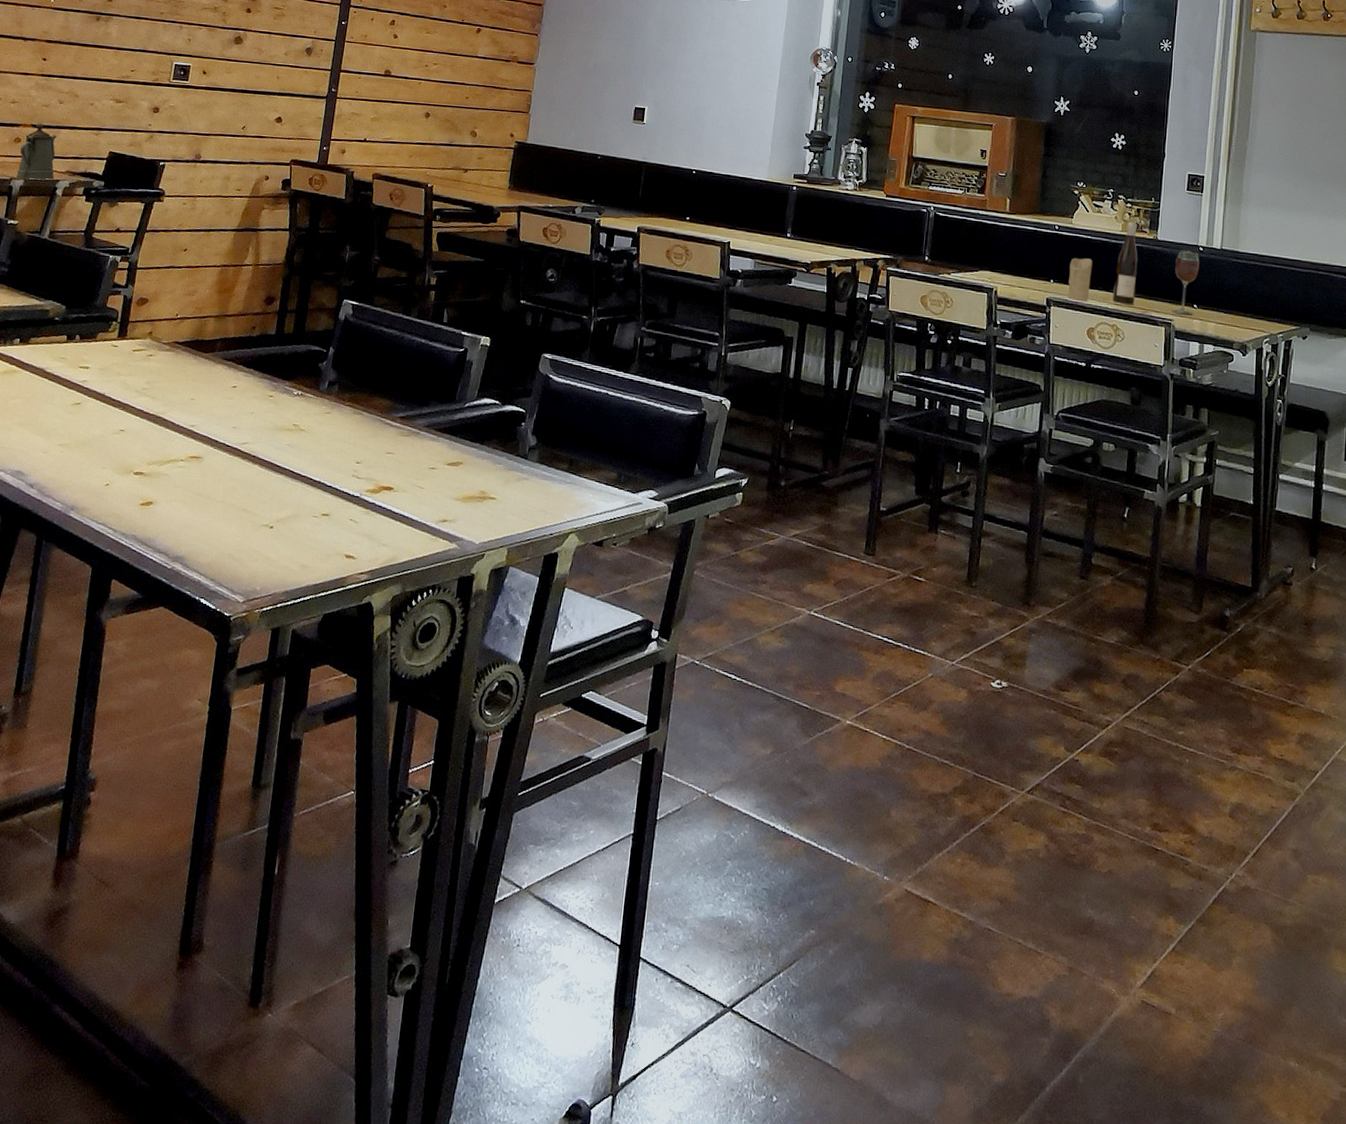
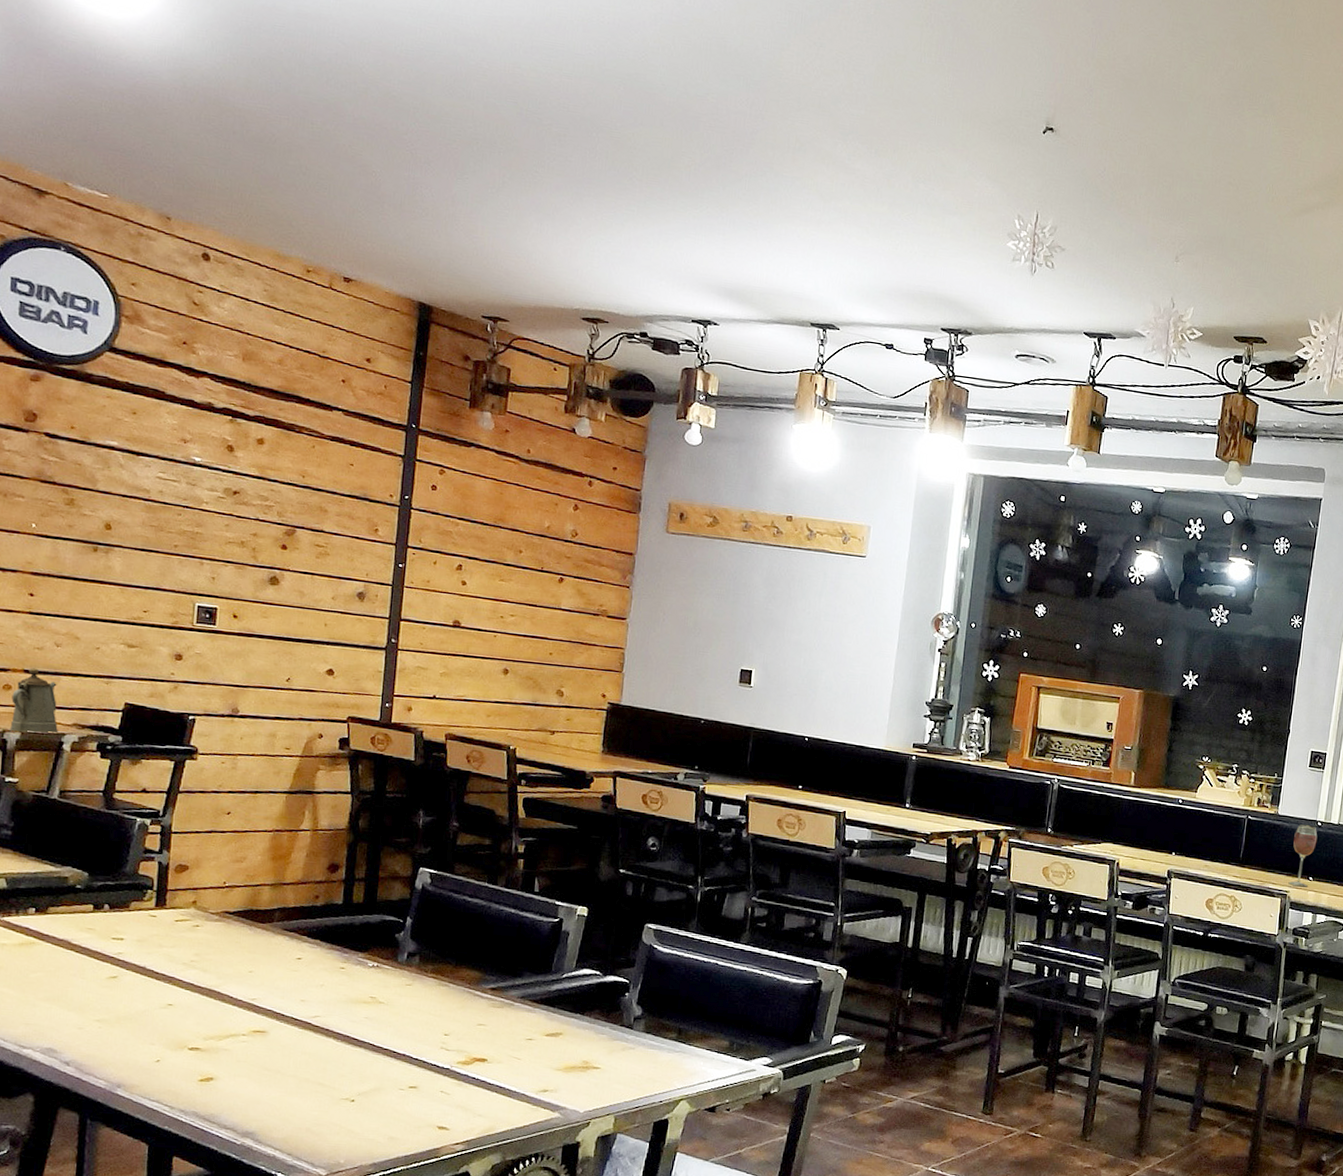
candle: present [1068,257,1093,302] -> none [1188,831,1215,874]
bottle: present [1112,222,1139,305] -> none [1232,797,1260,877]

